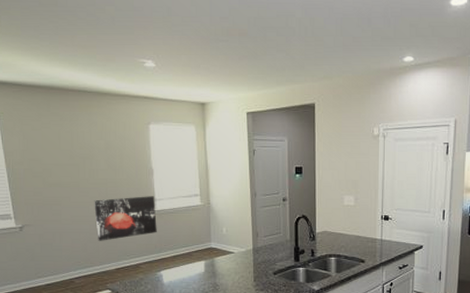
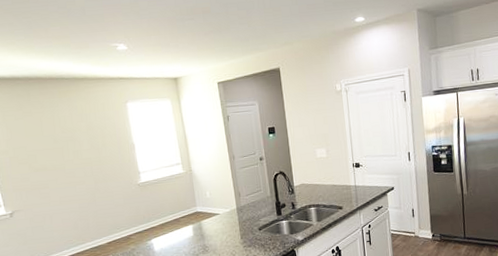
wall art: present [94,196,157,241] -> none [80,169,144,218]

